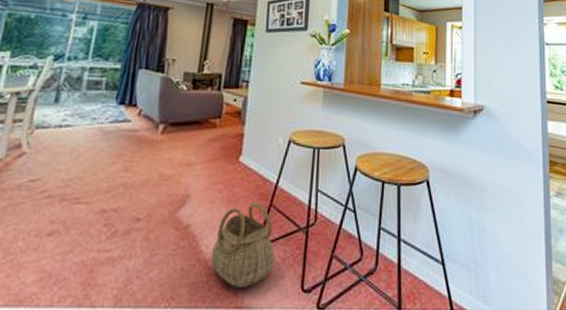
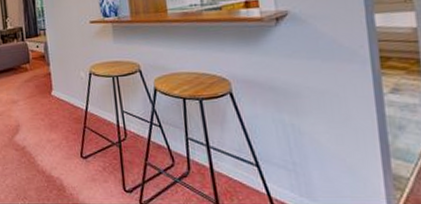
basket: present [210,202,275,289] -> none [45,125,98,191]

